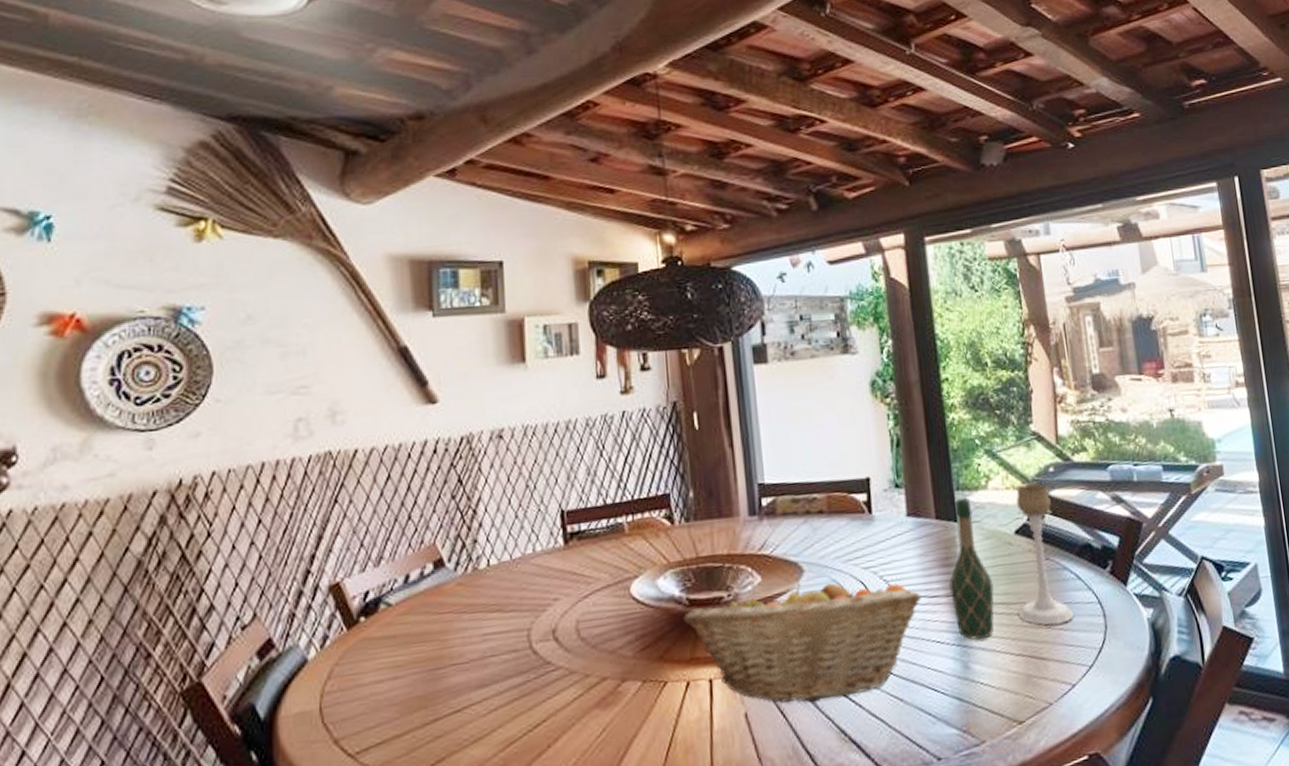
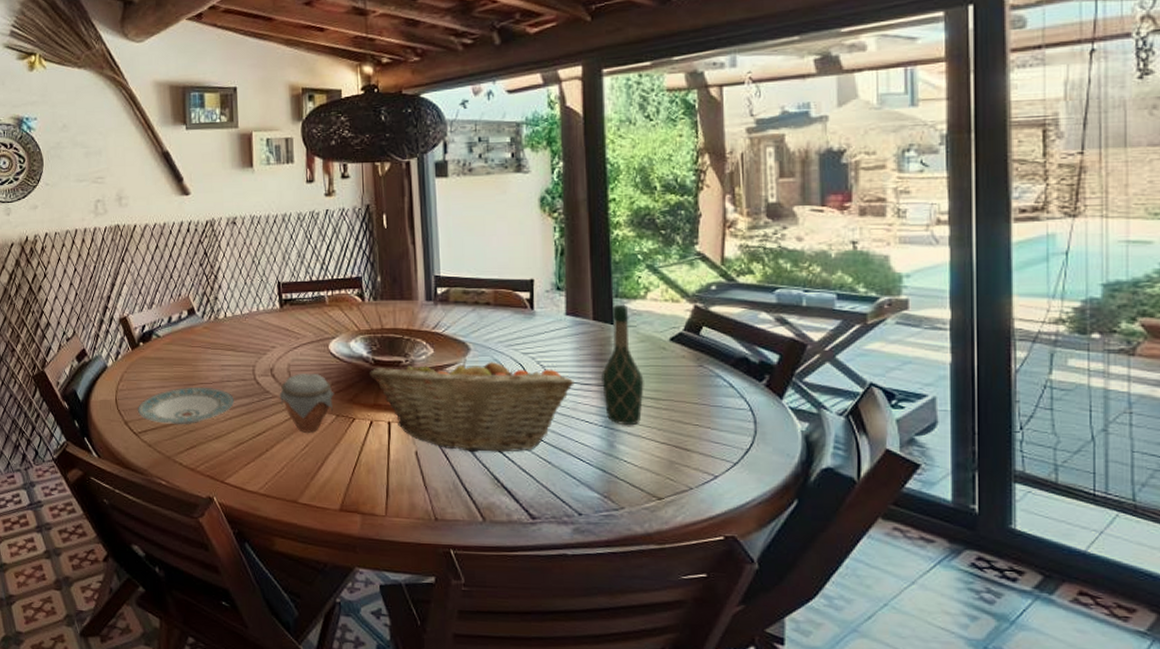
plate: none [355,668,501,733] -> present [138,386,234,425]
jar: none [565,628,639,713] -> present [279,374,335,433]
candle holder: present [1015,483,1074,626] -> none [667,298,723,423]

